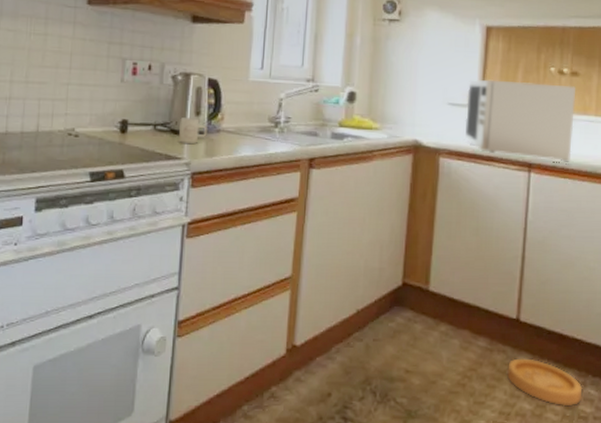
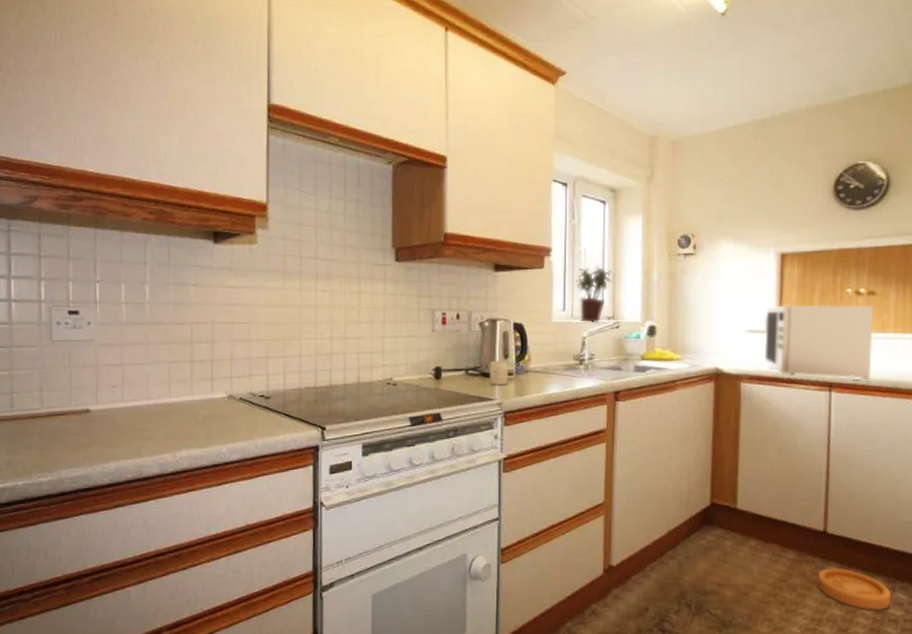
potted plant: none [275,25,314,85] -> present [575,266,612,323]

